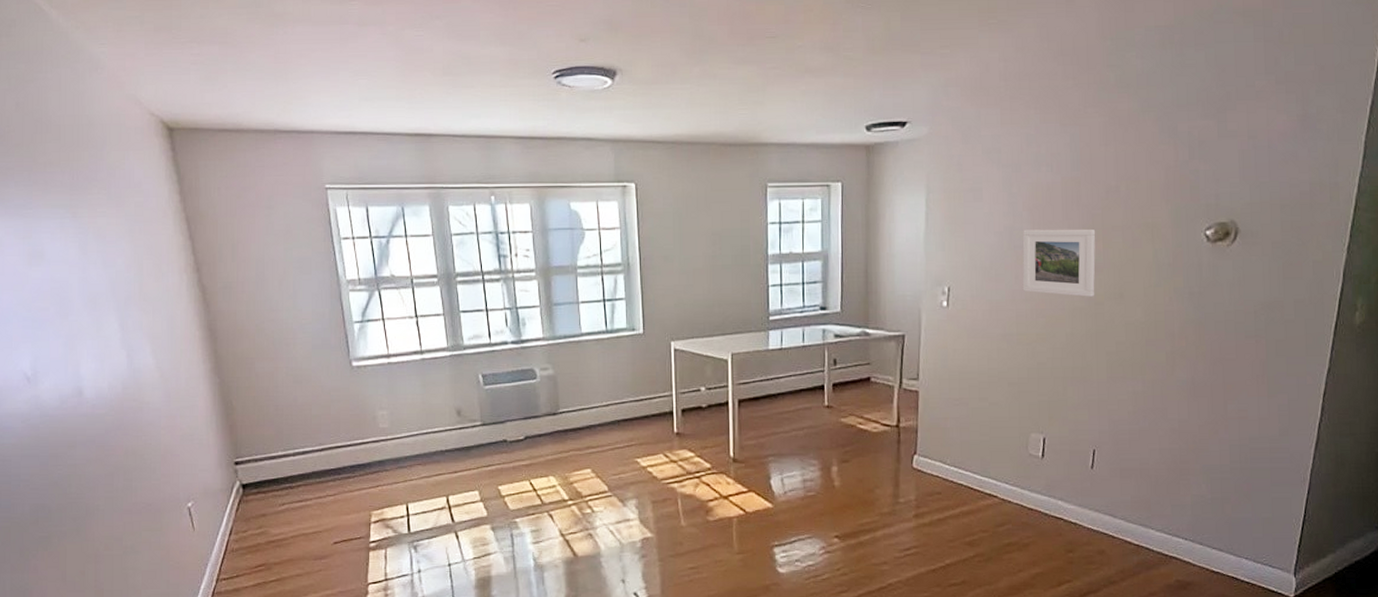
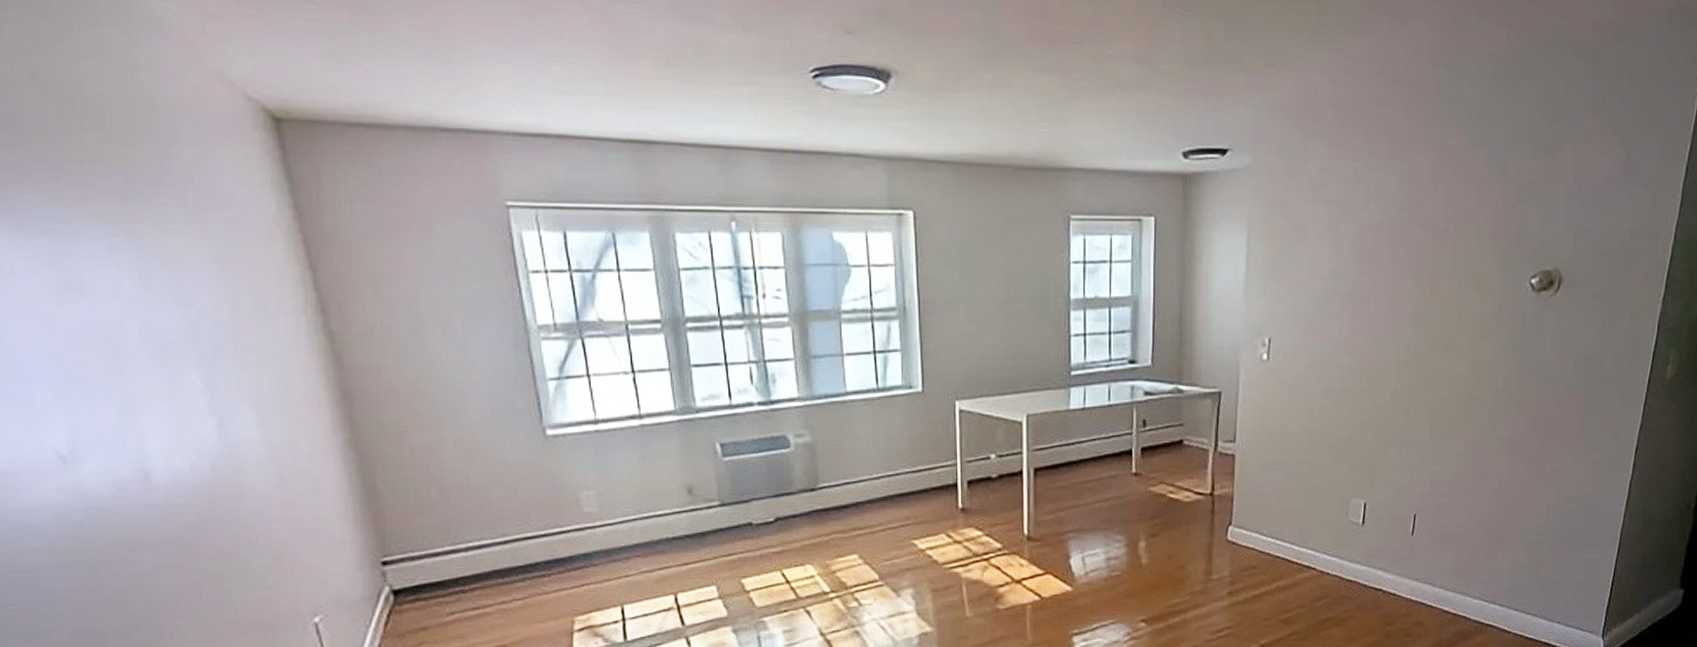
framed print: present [1022,229,1096,297] -> none [1346,275,1423,349]

